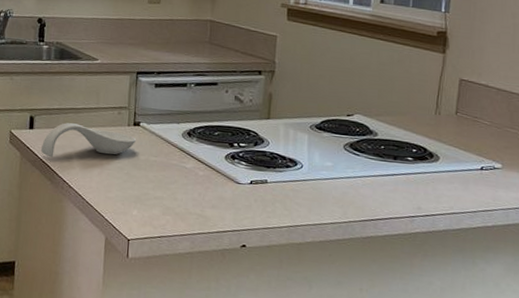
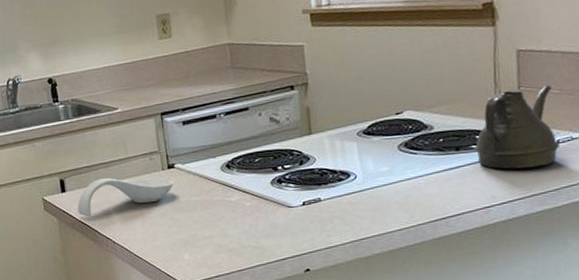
teapot: none [410,114,484,189] -> present [474,84,560,170]

